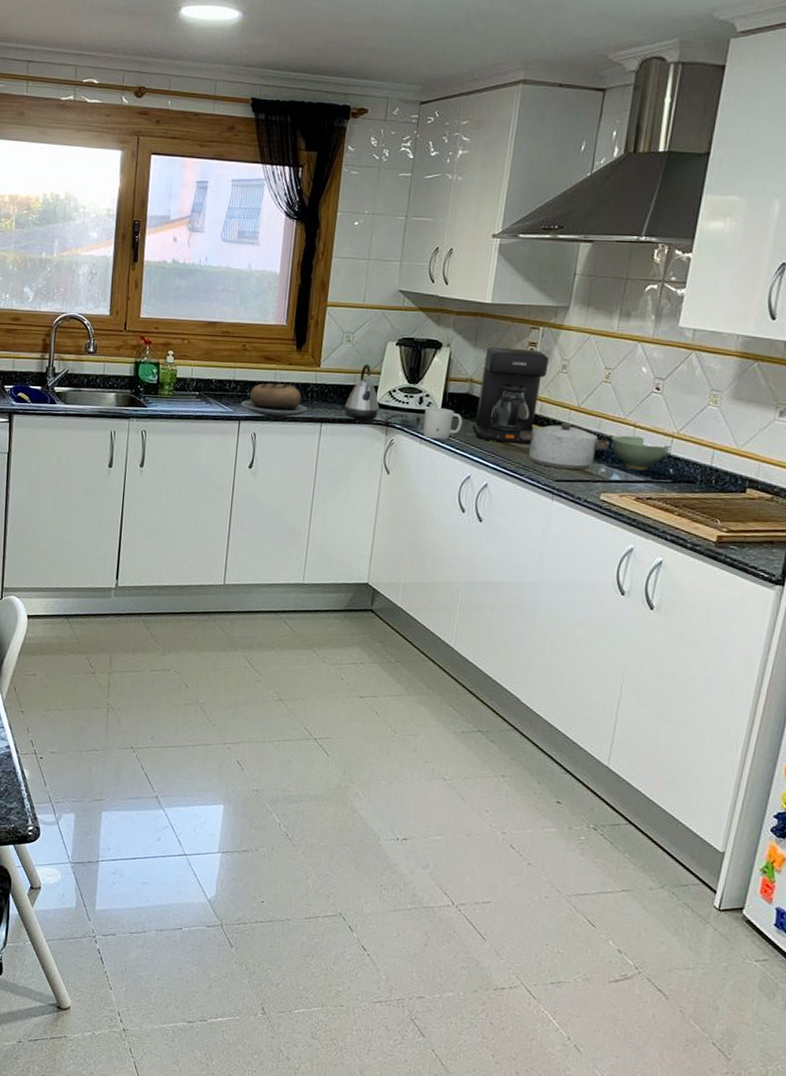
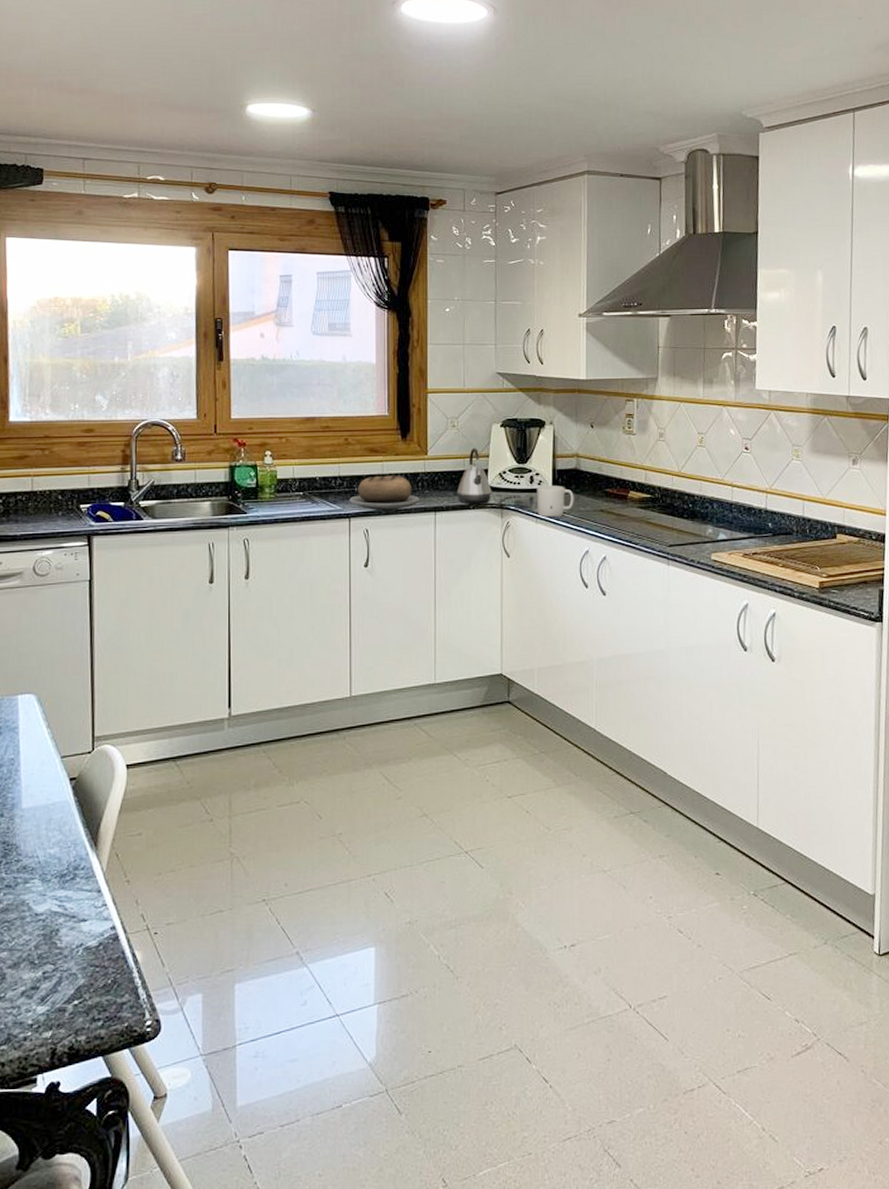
coffee maker: present [472,347,549,445] -> none [584,421,647,514]
cooking pot: present [519,422,610,470] -> none [629,488,712,533]
bowl: present [611,435,672,471] -> none [713,495,767,528]

